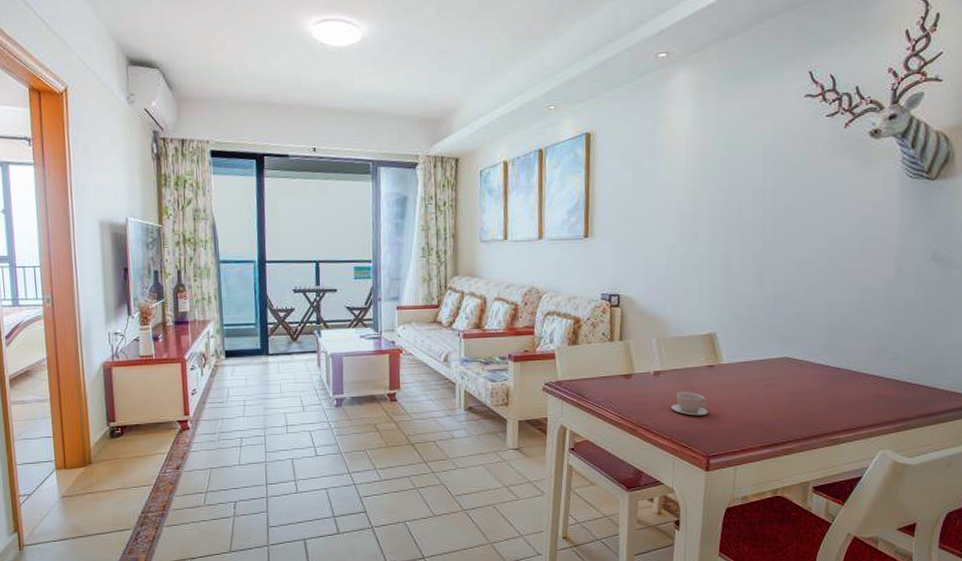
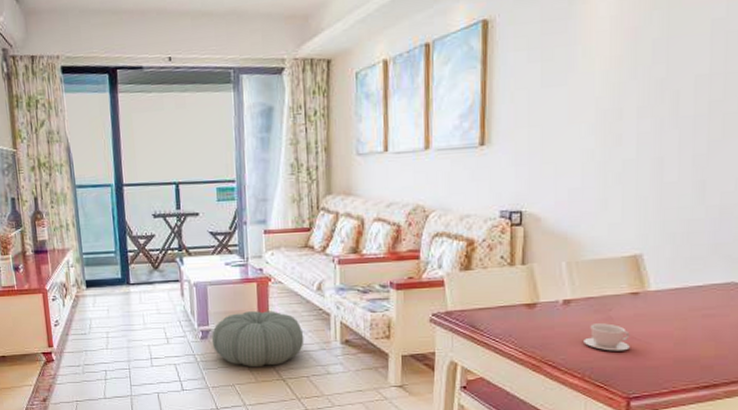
pouf: none [345,380,432,433] -> present [211,310,304,368]

